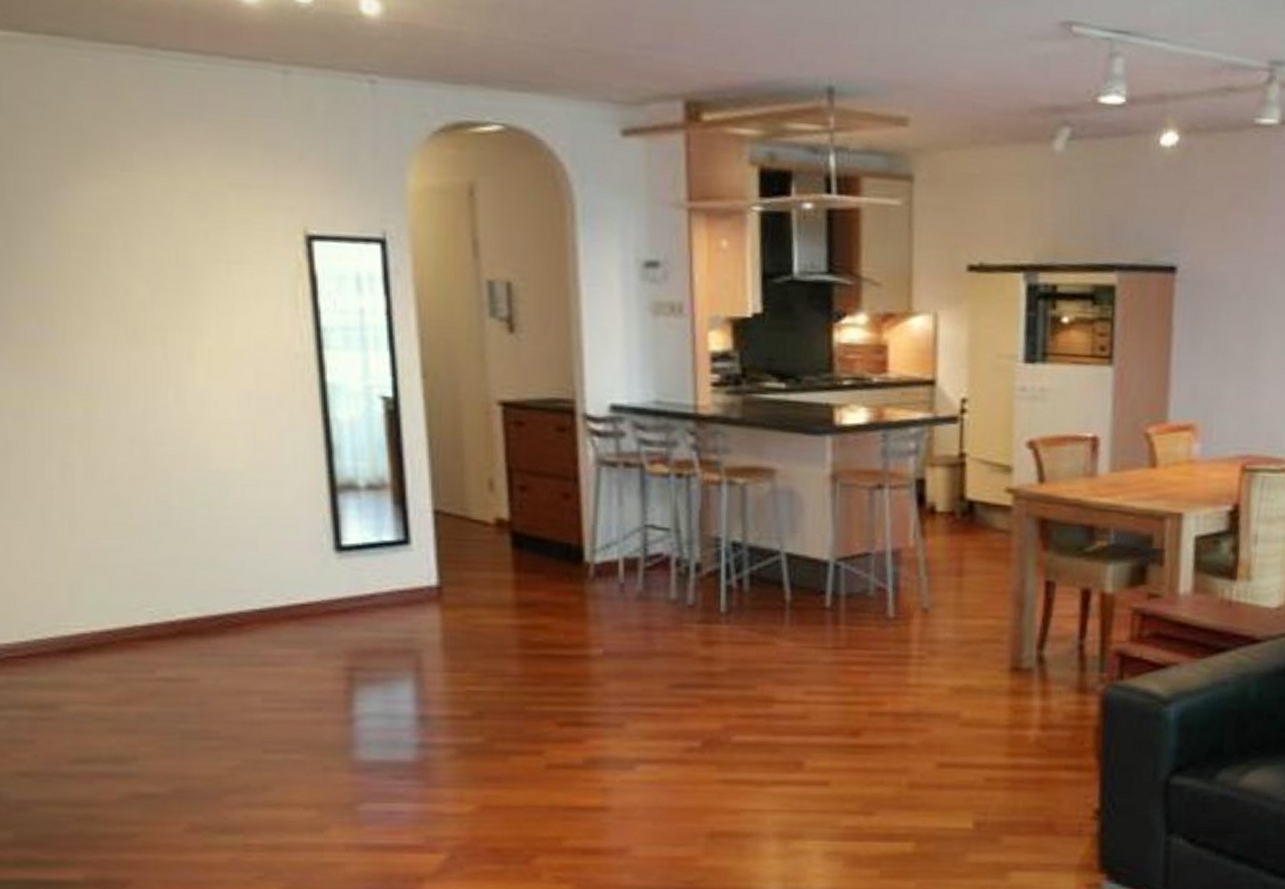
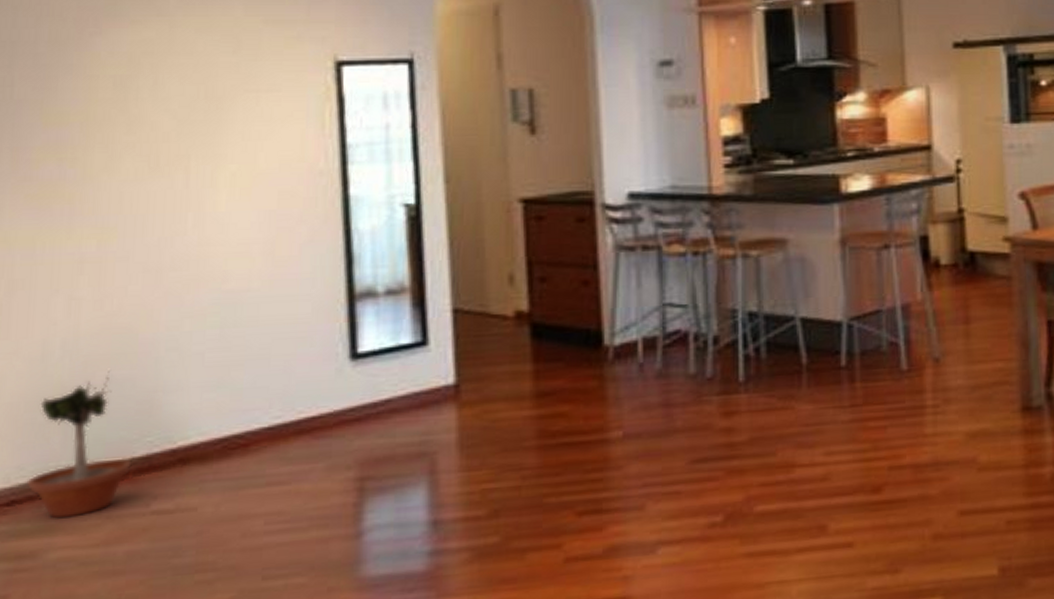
potted tree: none [40,540,135,676] -> present [26,371,132,519]

